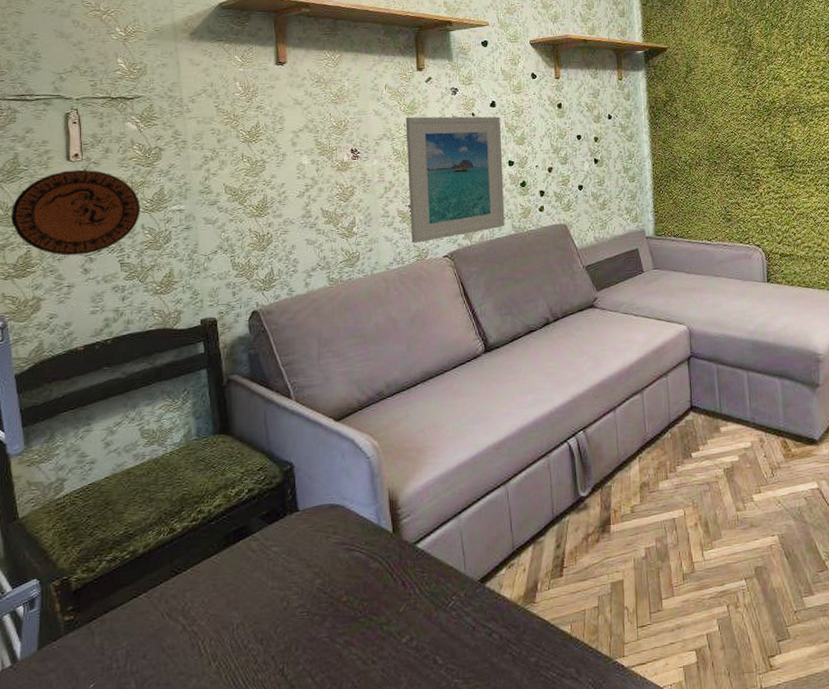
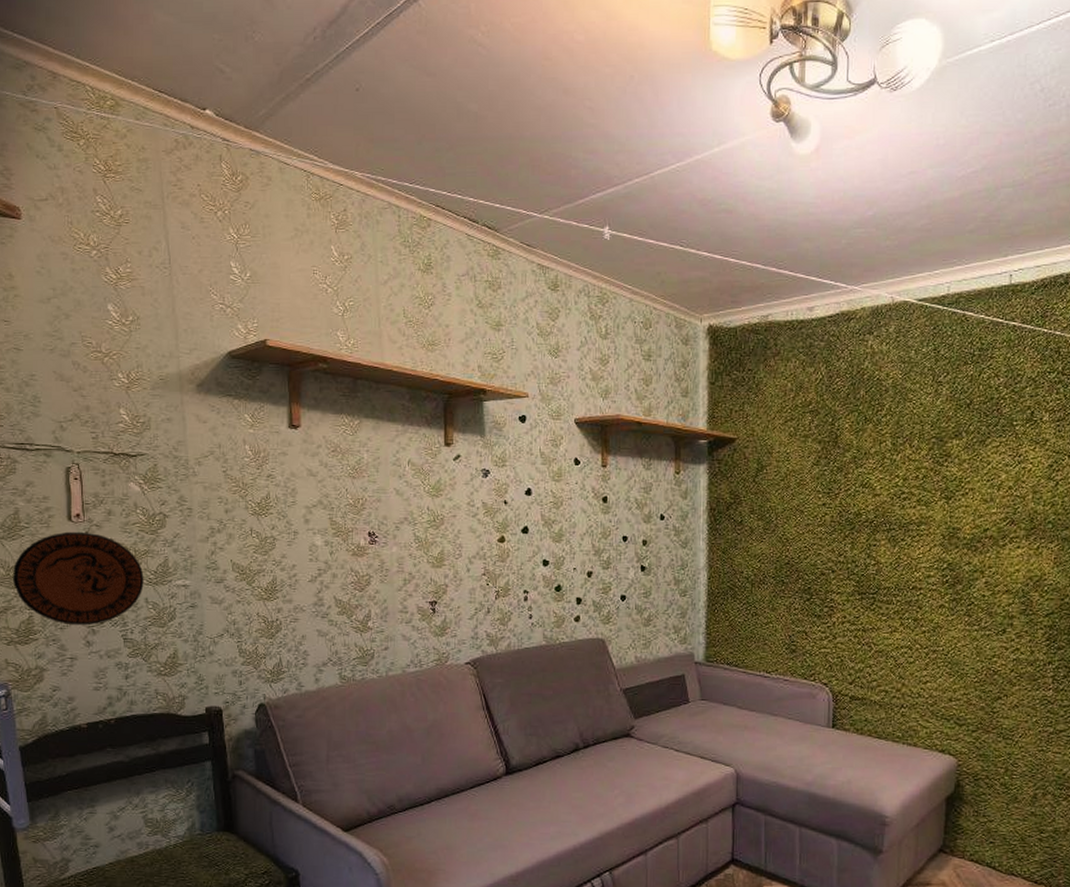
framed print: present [405,116,505,244] -> none [429,500,537,646]

